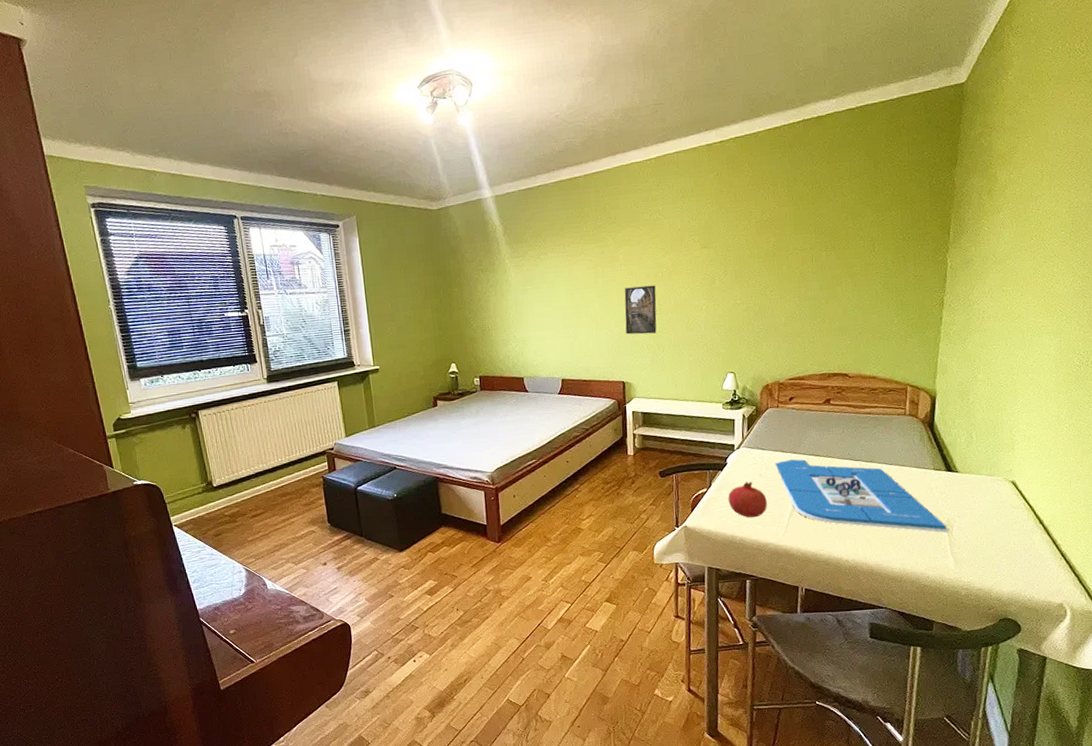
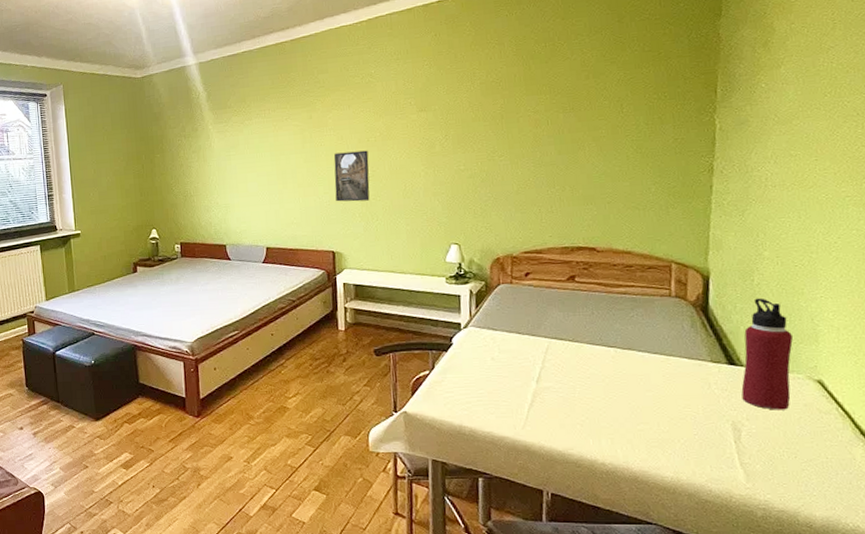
fruit: present [728,481,767,518] -> none [454,364,502,407]
board game: present [775,459,949,533] -> none [509,342,736,439]
water bottle: none [955,414,995,508] -> present [741,298,793,410]

